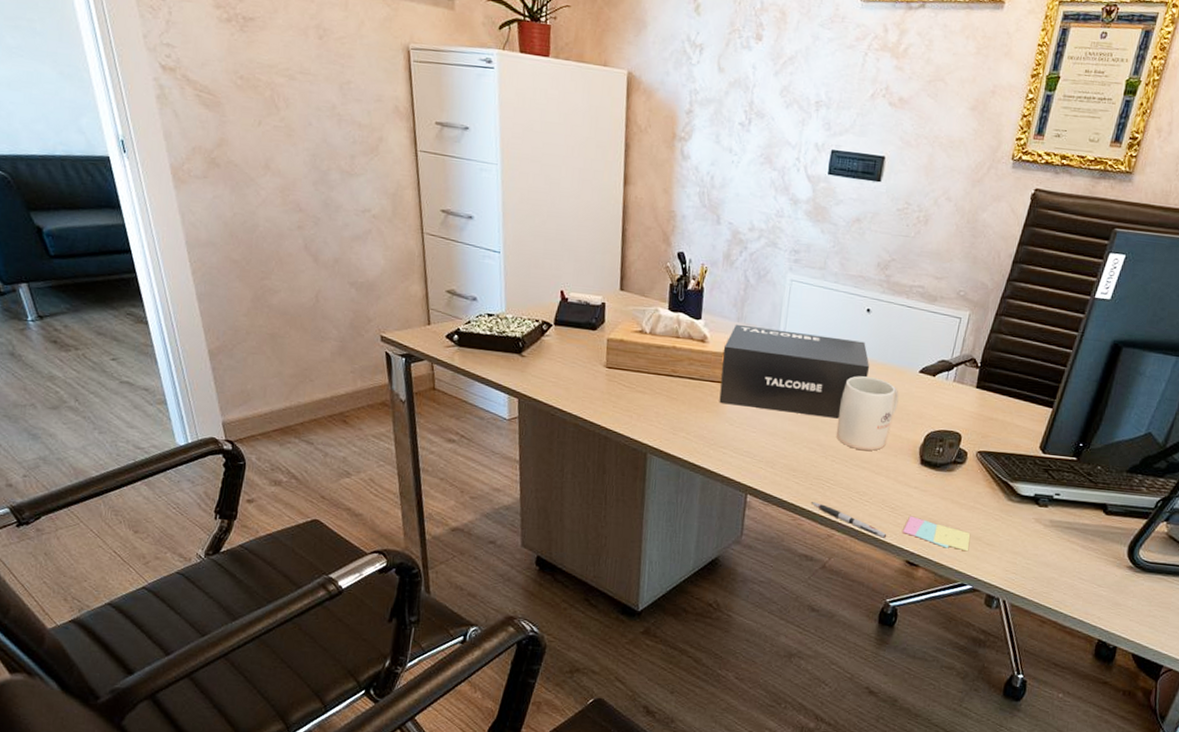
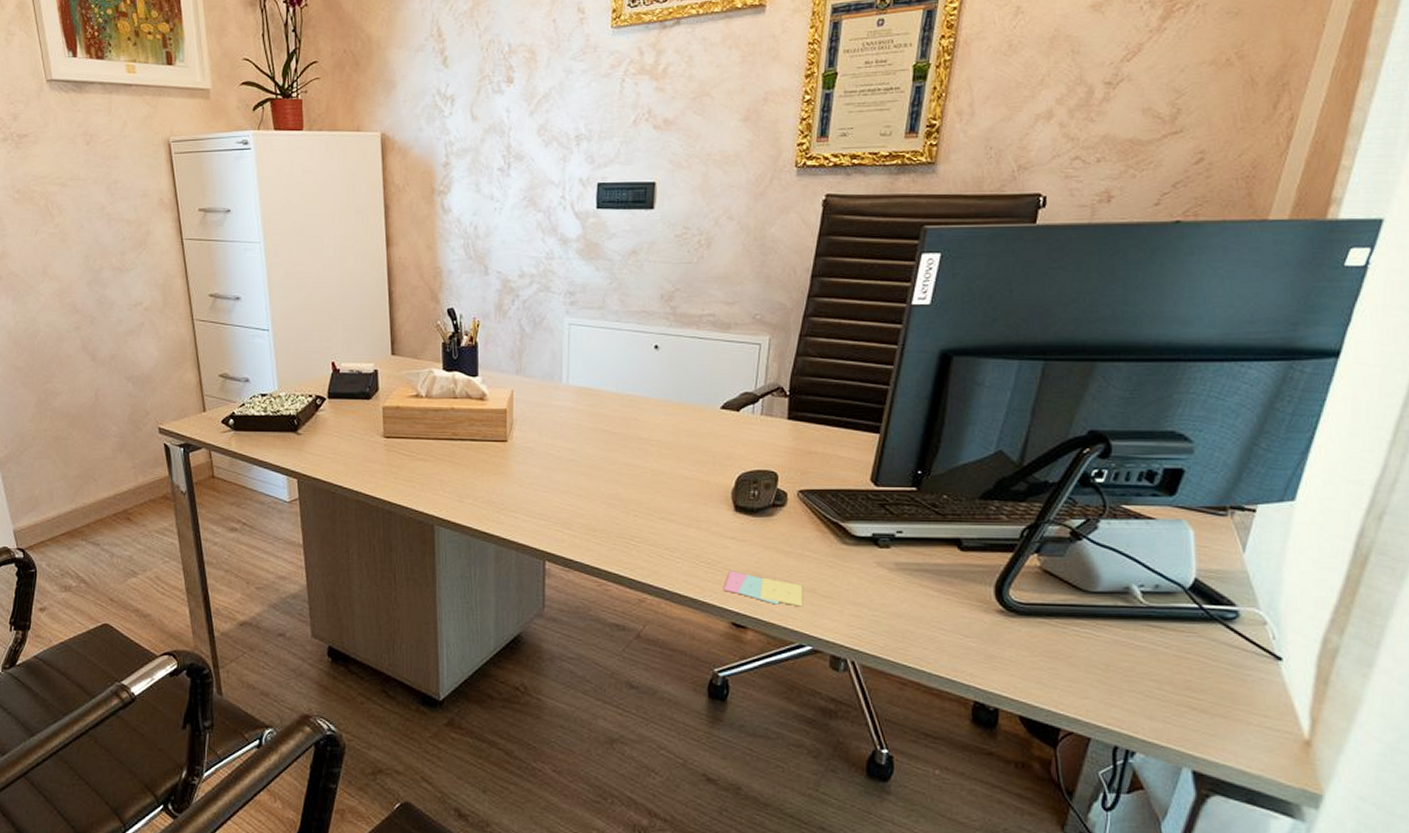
box: present [719,324,870,419] -> none [505,377,665,469]
pen: present [810,502,887,539] -> none [616,564,706,599]
mug: present [836,376,899,451] -> none [635,419,701,502]

